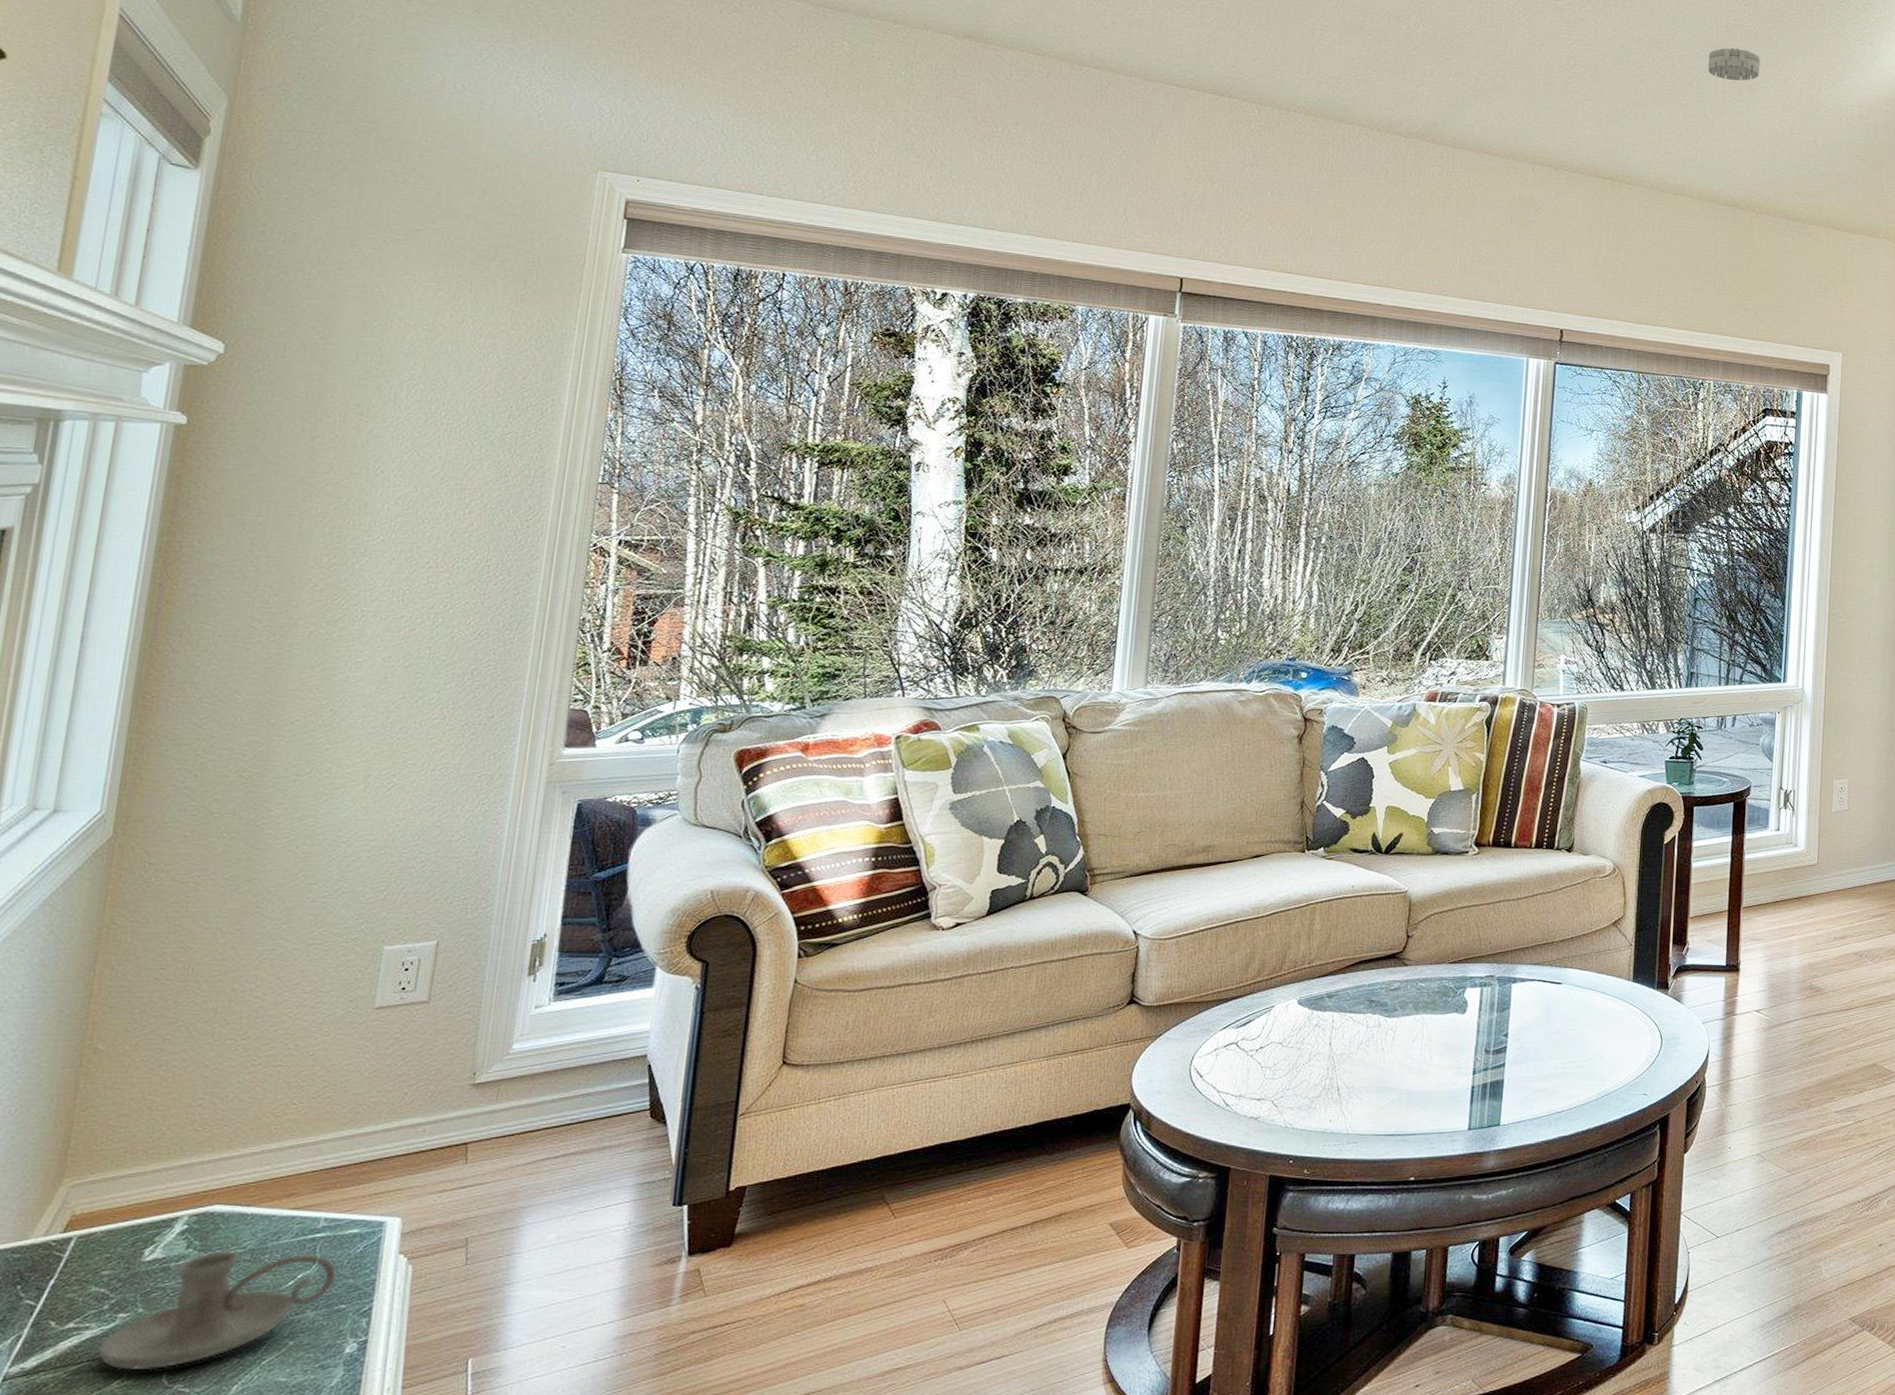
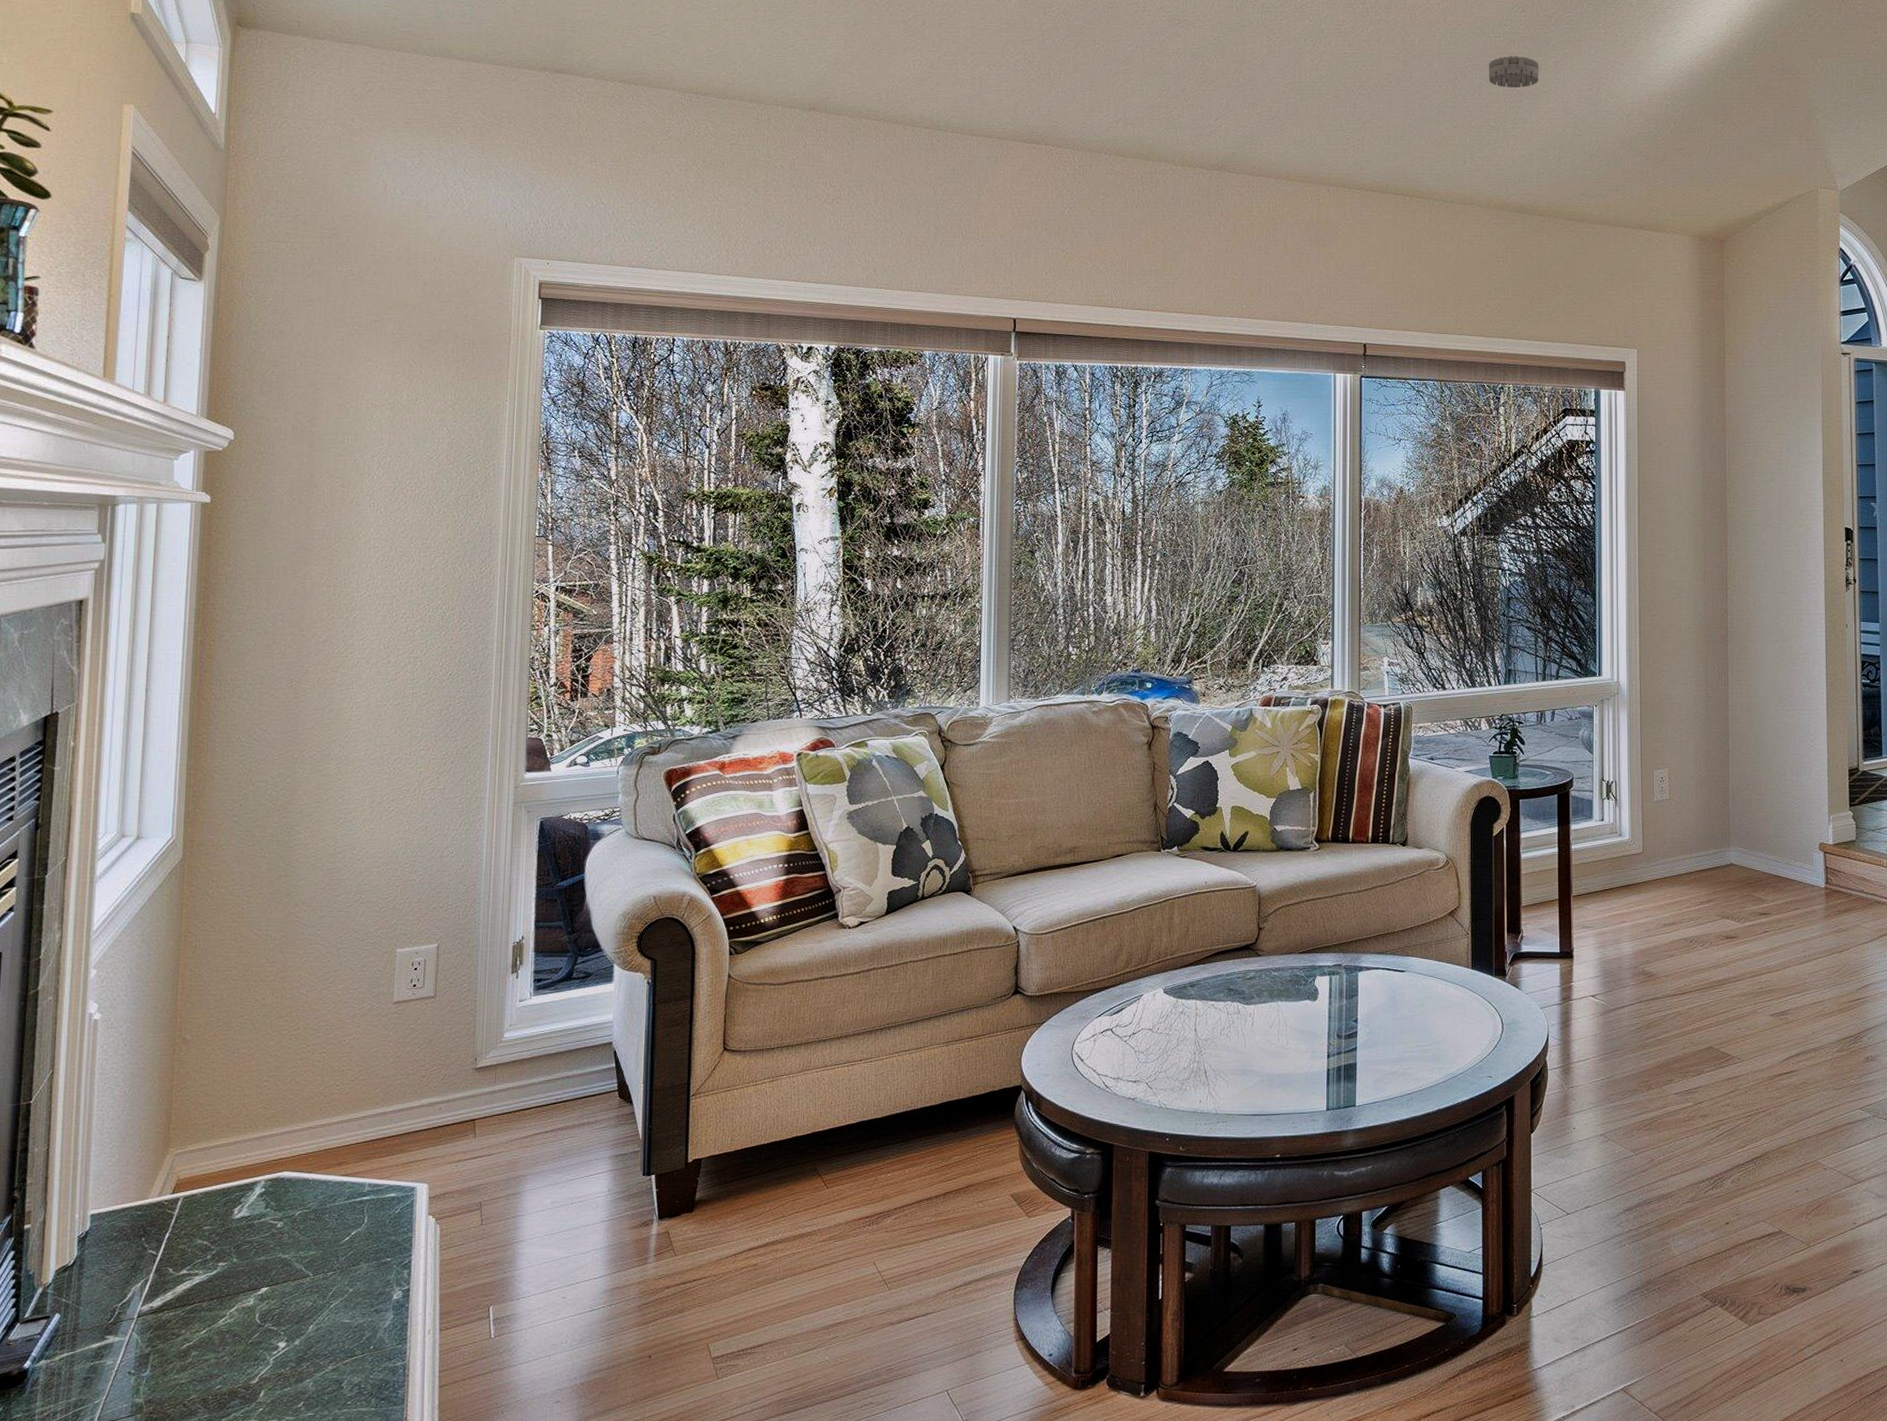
candle holder: present [97,1249,337,1372] -> none [205,1209,382,1311]

